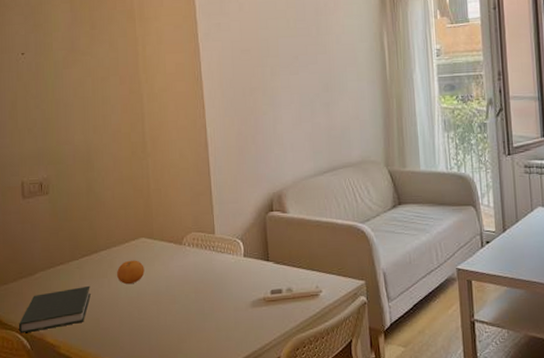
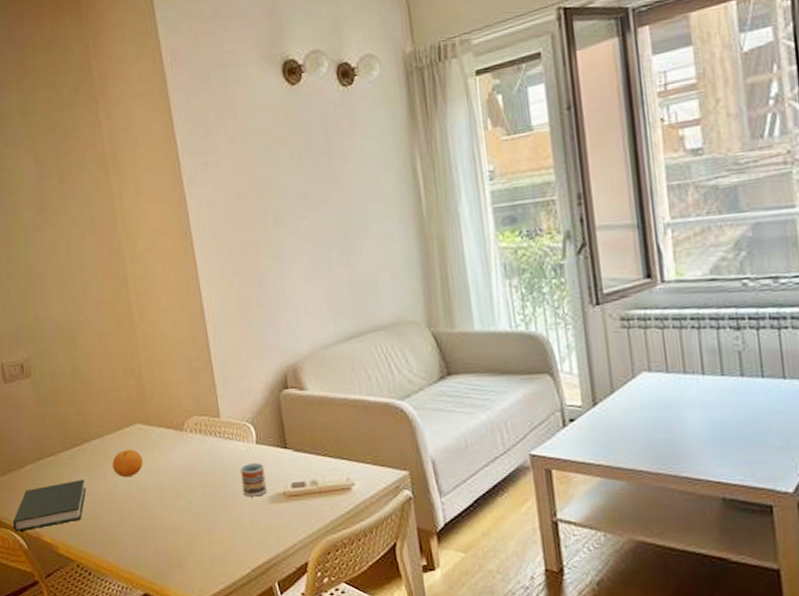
cup: none [229,273,250,302] -> present [240,463,267,497]

